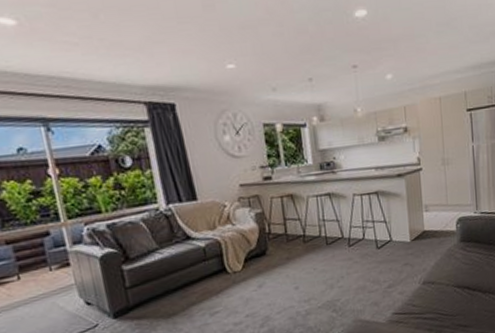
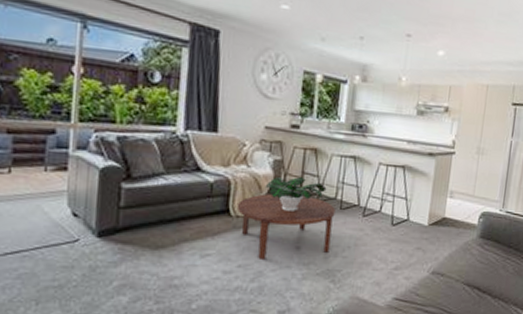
coffee table: none [231,239,325,307] -> present [236,194,335,261]
potted plant: none [252,223,310,258] -> present [265,177,327,211]

